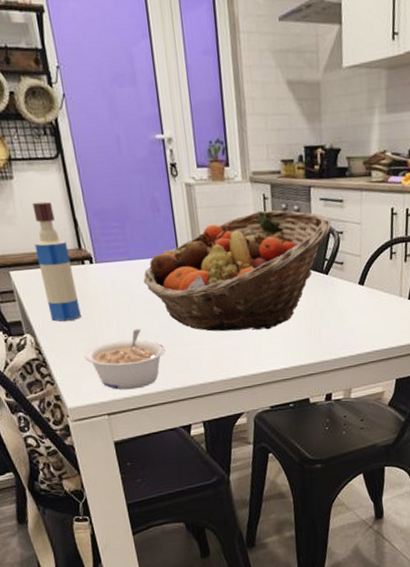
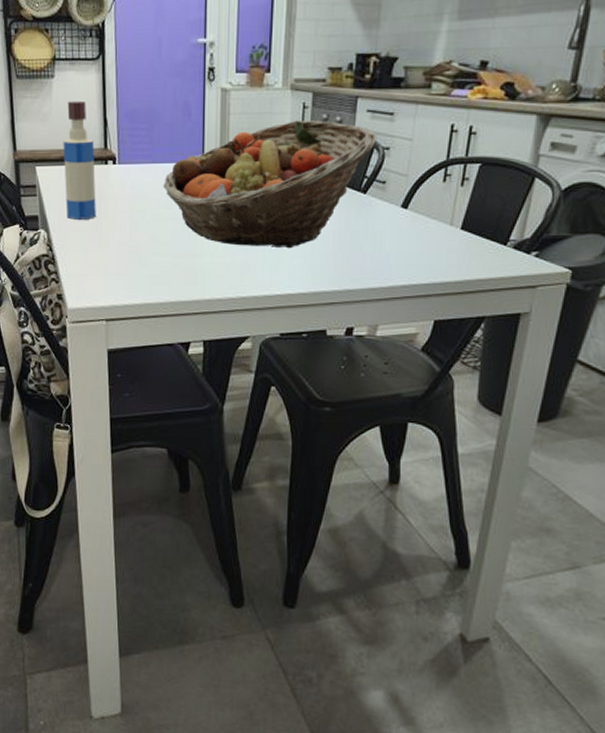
legume: present [83,328,166,390] -> none [91,234,175,297]

